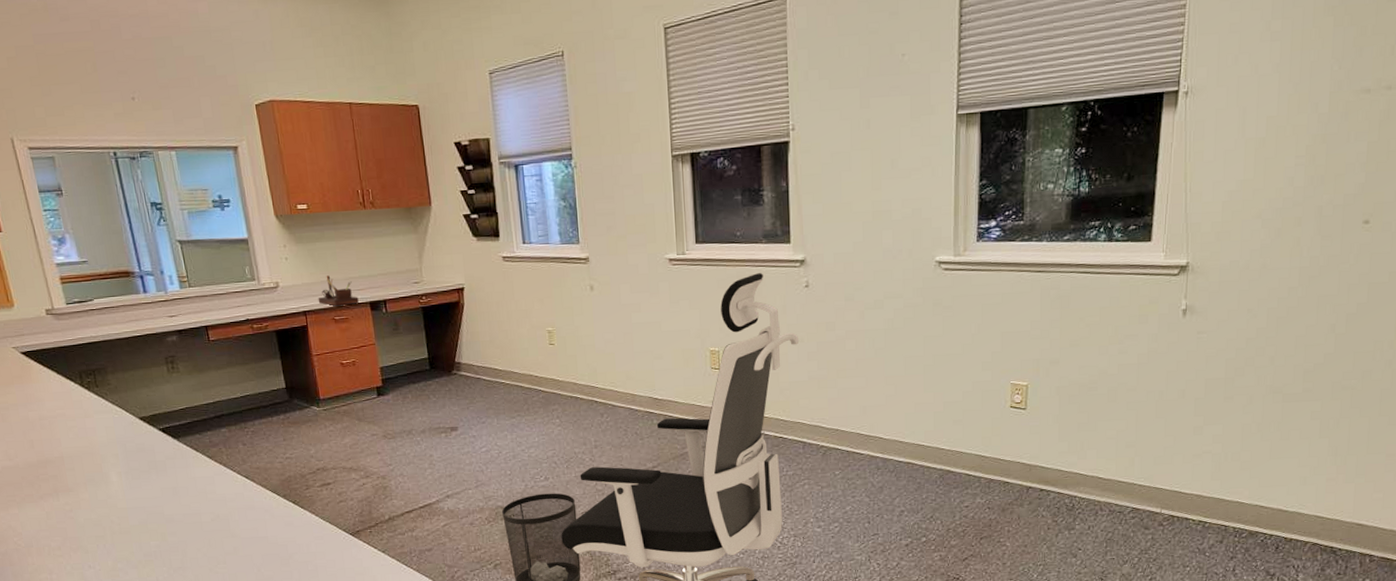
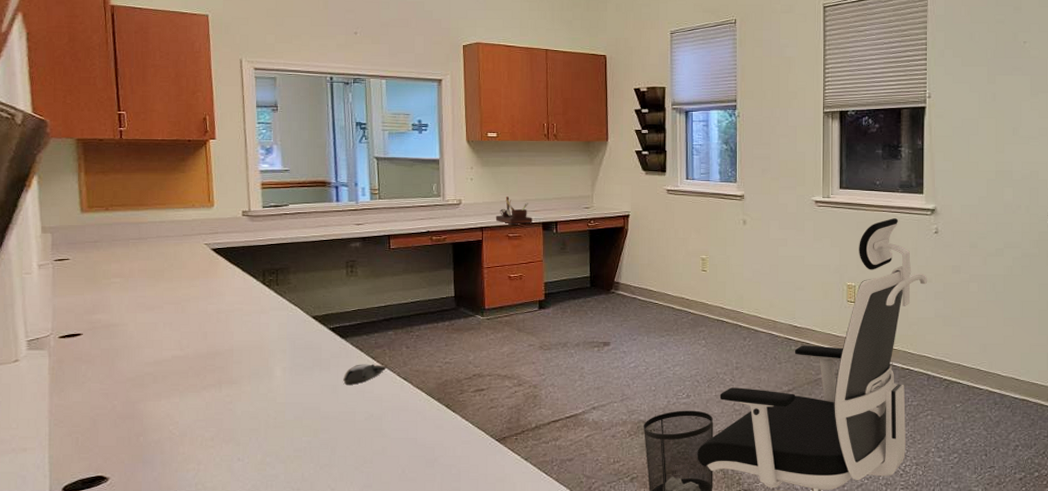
computer mouse: none [182,463,226,486] -> present [343,364,386,385]

